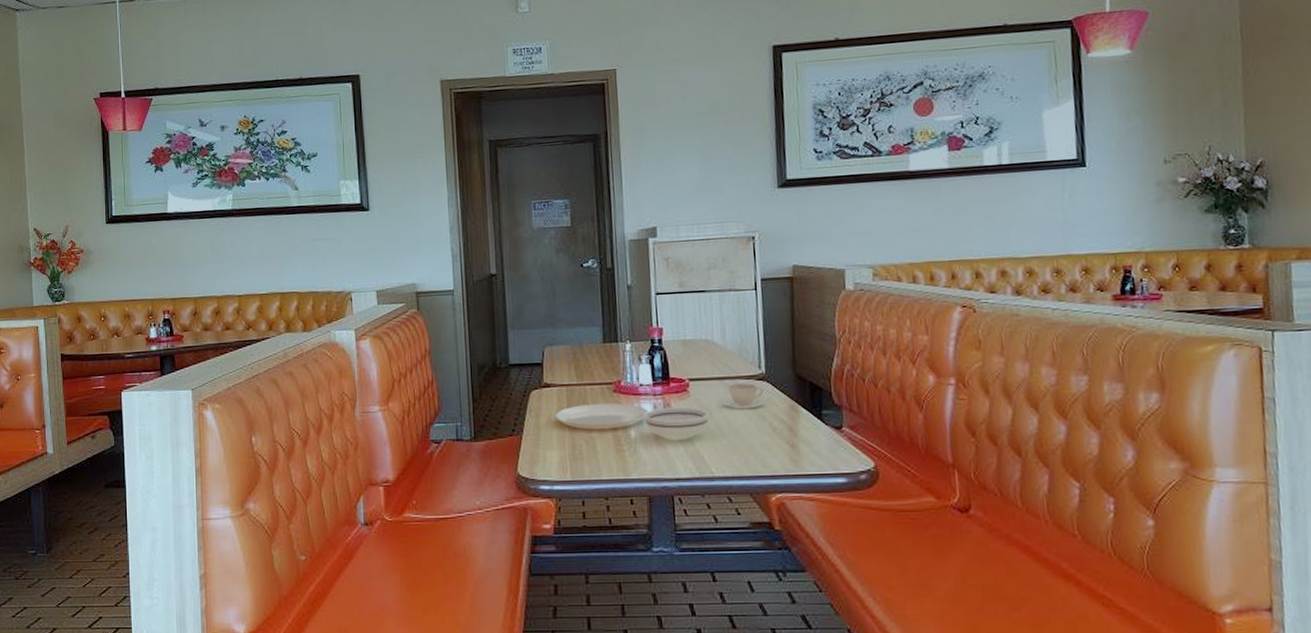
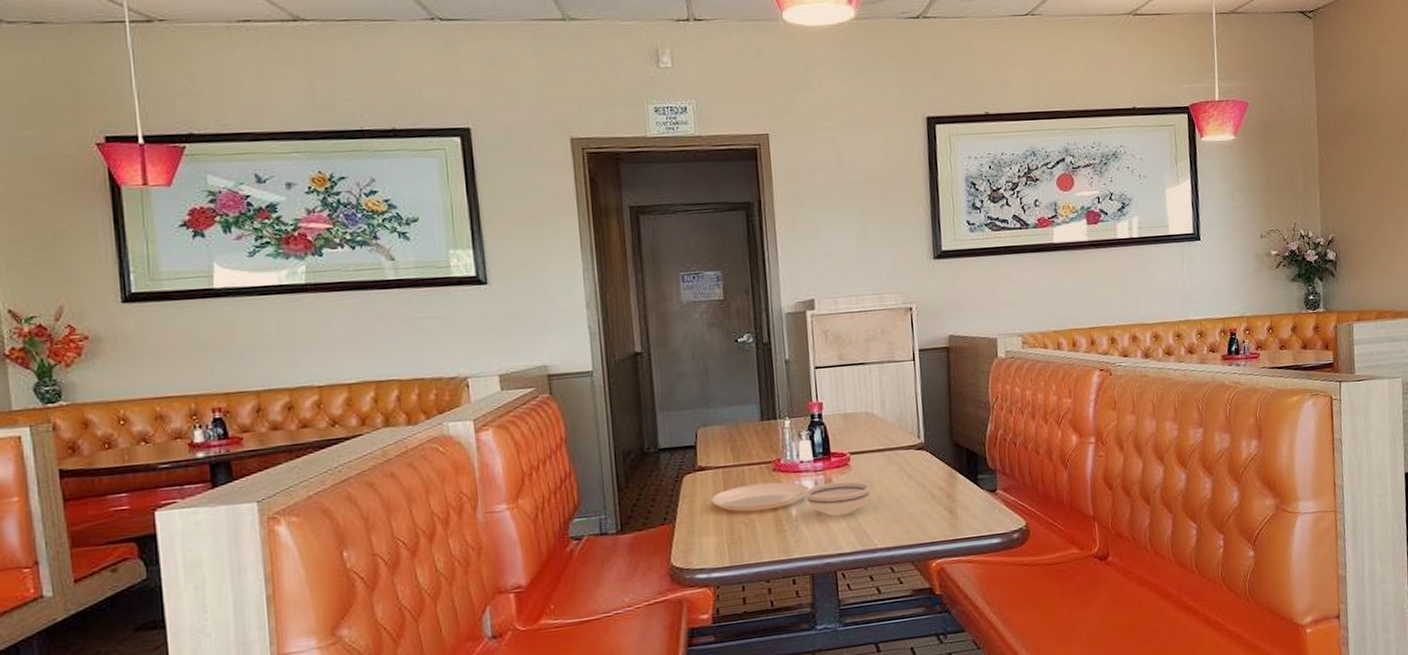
teacup: present [723,383,765,409] -> none [884,453,924,480]

